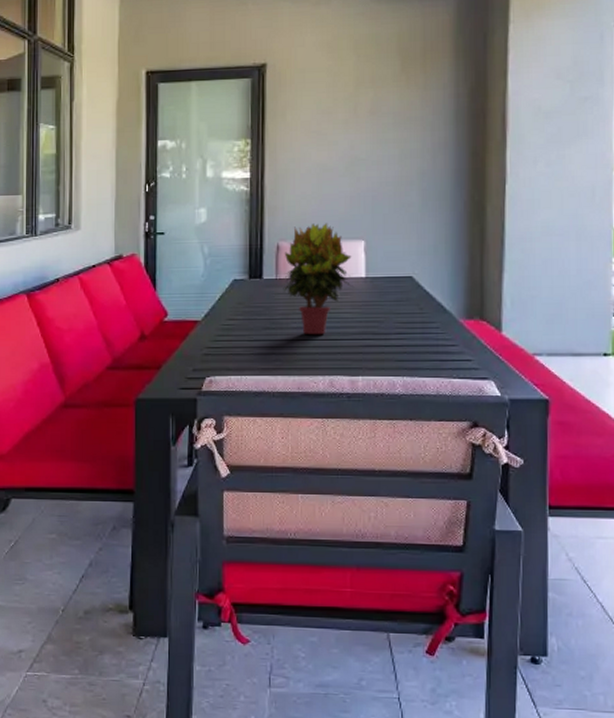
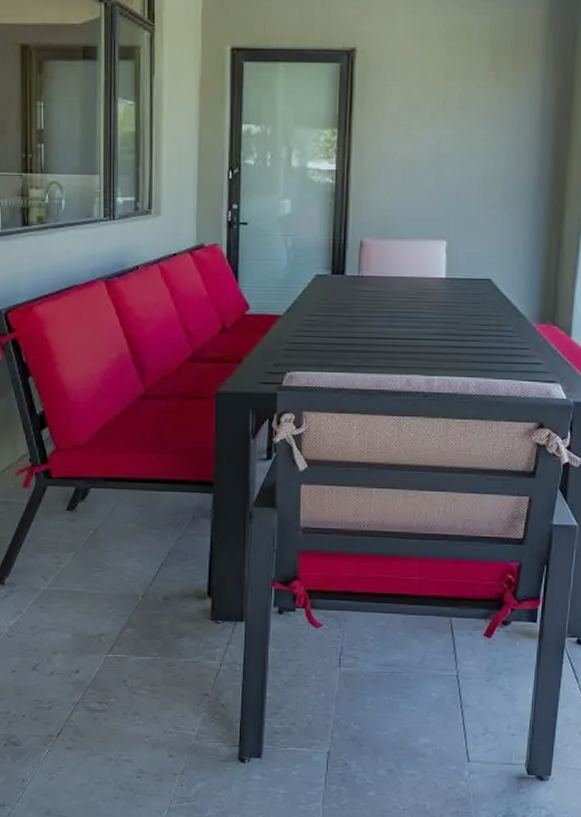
potted plant: present [283,223,353,335] -> none [365,221,434,334]

